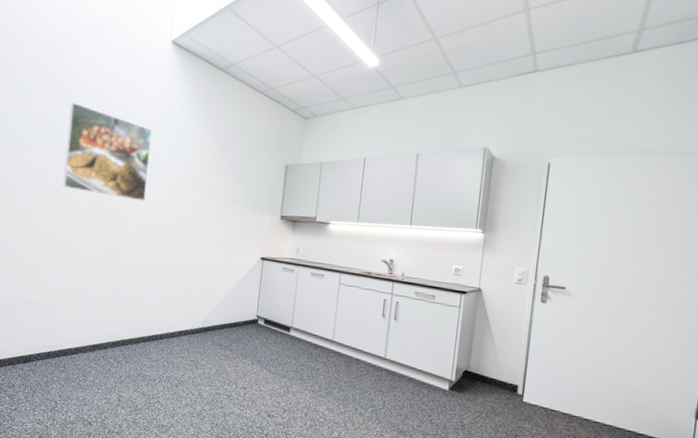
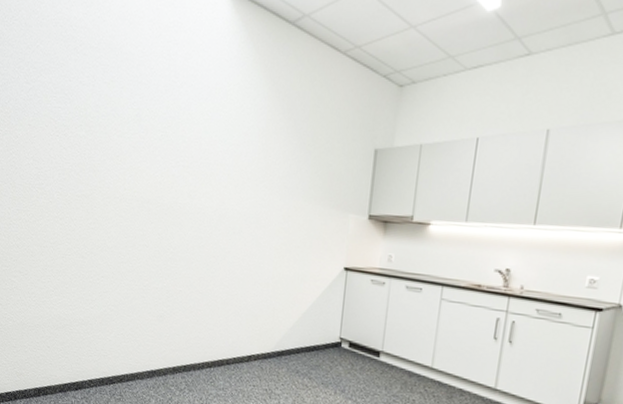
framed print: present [63,102,153,202] -> none [104,74,207,200]

